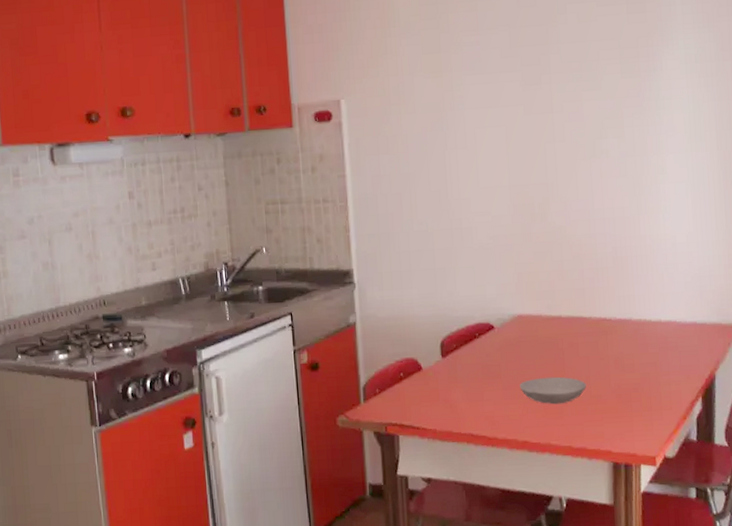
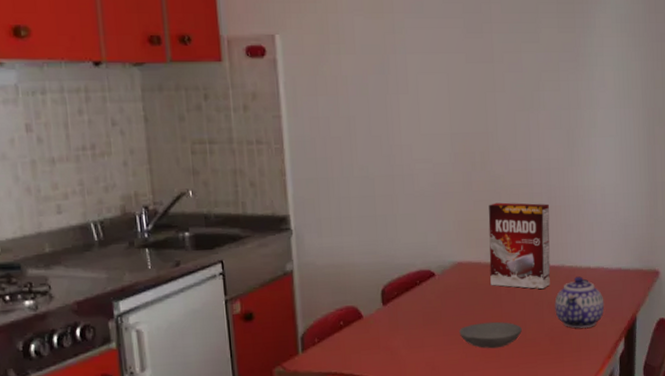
cereal box: none [549,253,617,343] -> present [488,202,550,289]
teapot: none [622,330,678,386] -> present [554,276,605,328]

